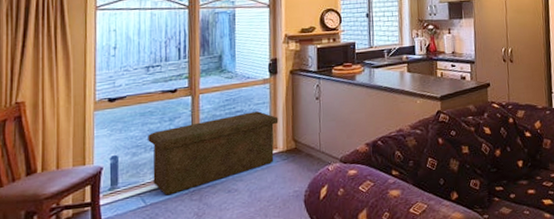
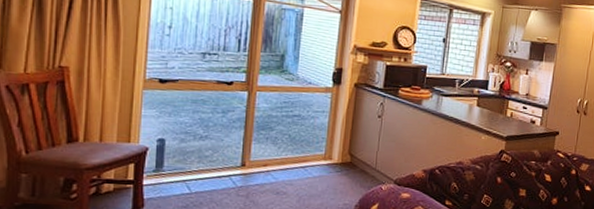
storage bench: present [148,111,279,196] -> none [198,118,337,187]

